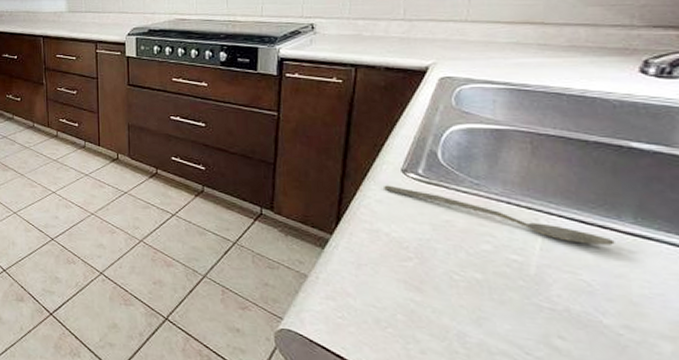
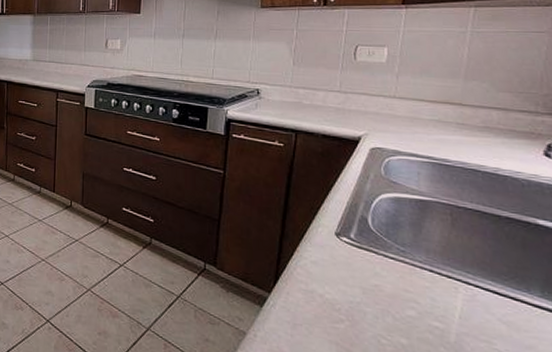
spoon: present [384,185,615,245] -> none [319,247,525,317]

